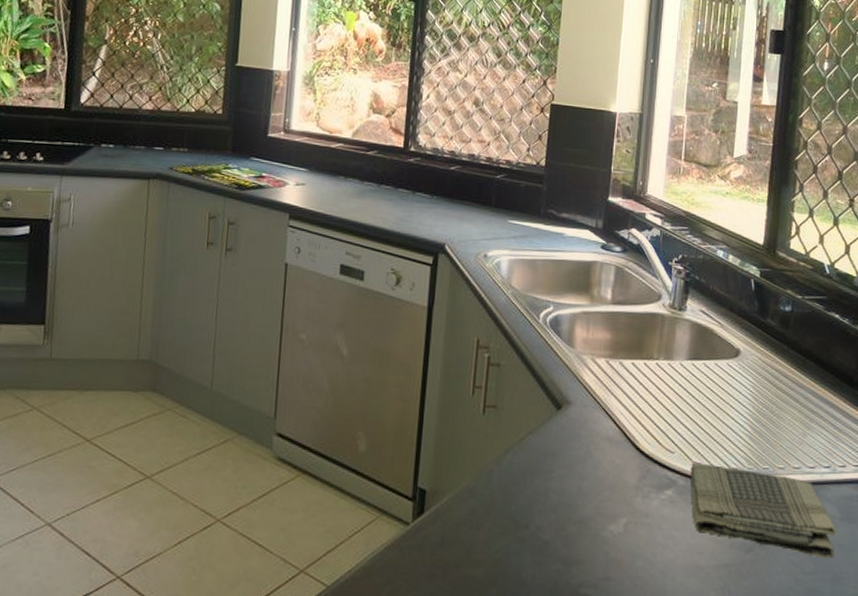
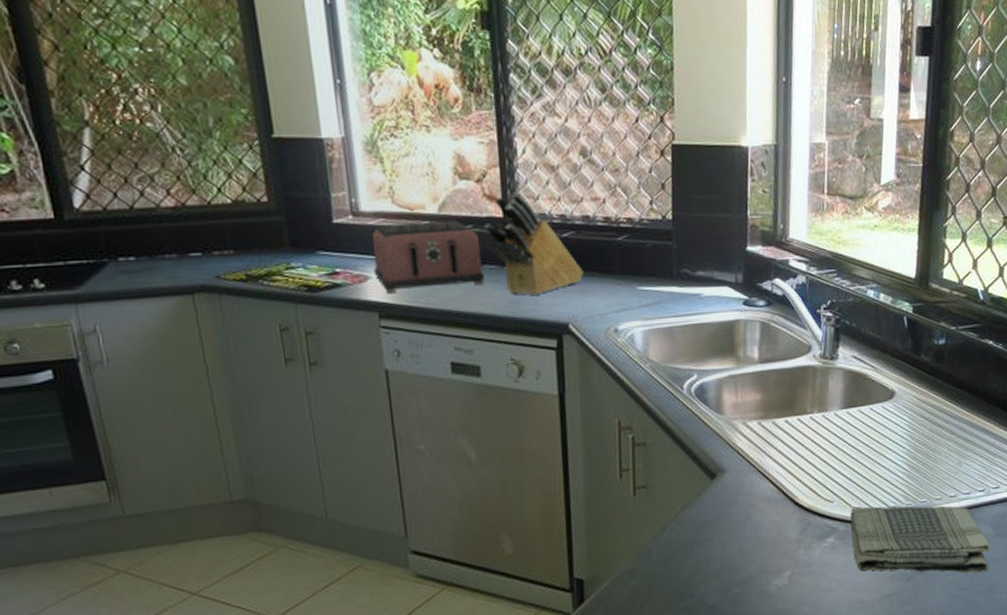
toaster: none [291,142,382,202] -> present [371,220,485,294]
knife block: none [386,128,464,216] -> present [483,192,584,295]

